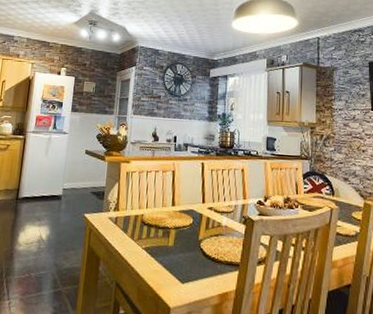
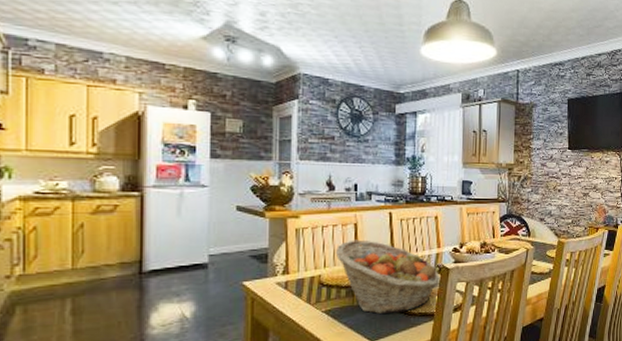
fruit basket: none [155,185,246,258] -> present [335,240,441,314]

